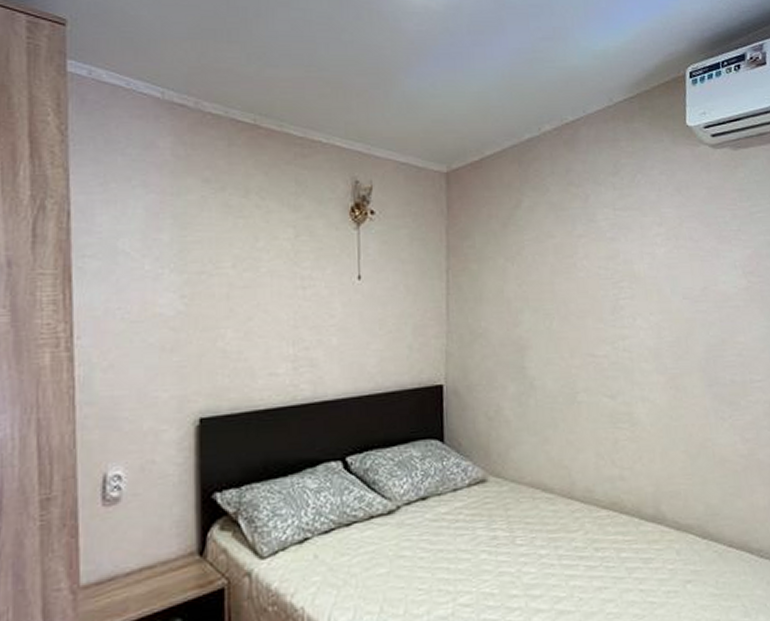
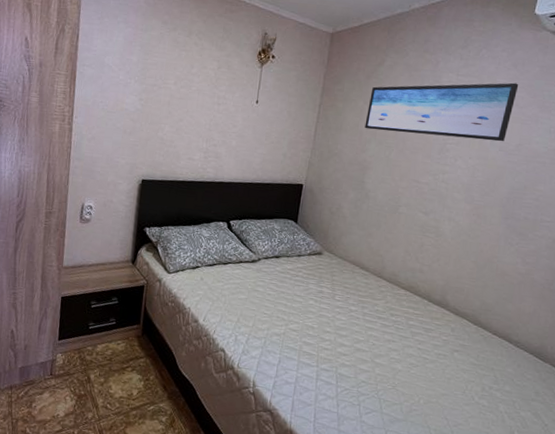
wall art: none [511,211,688,295] -> present [364,82,519,142]

